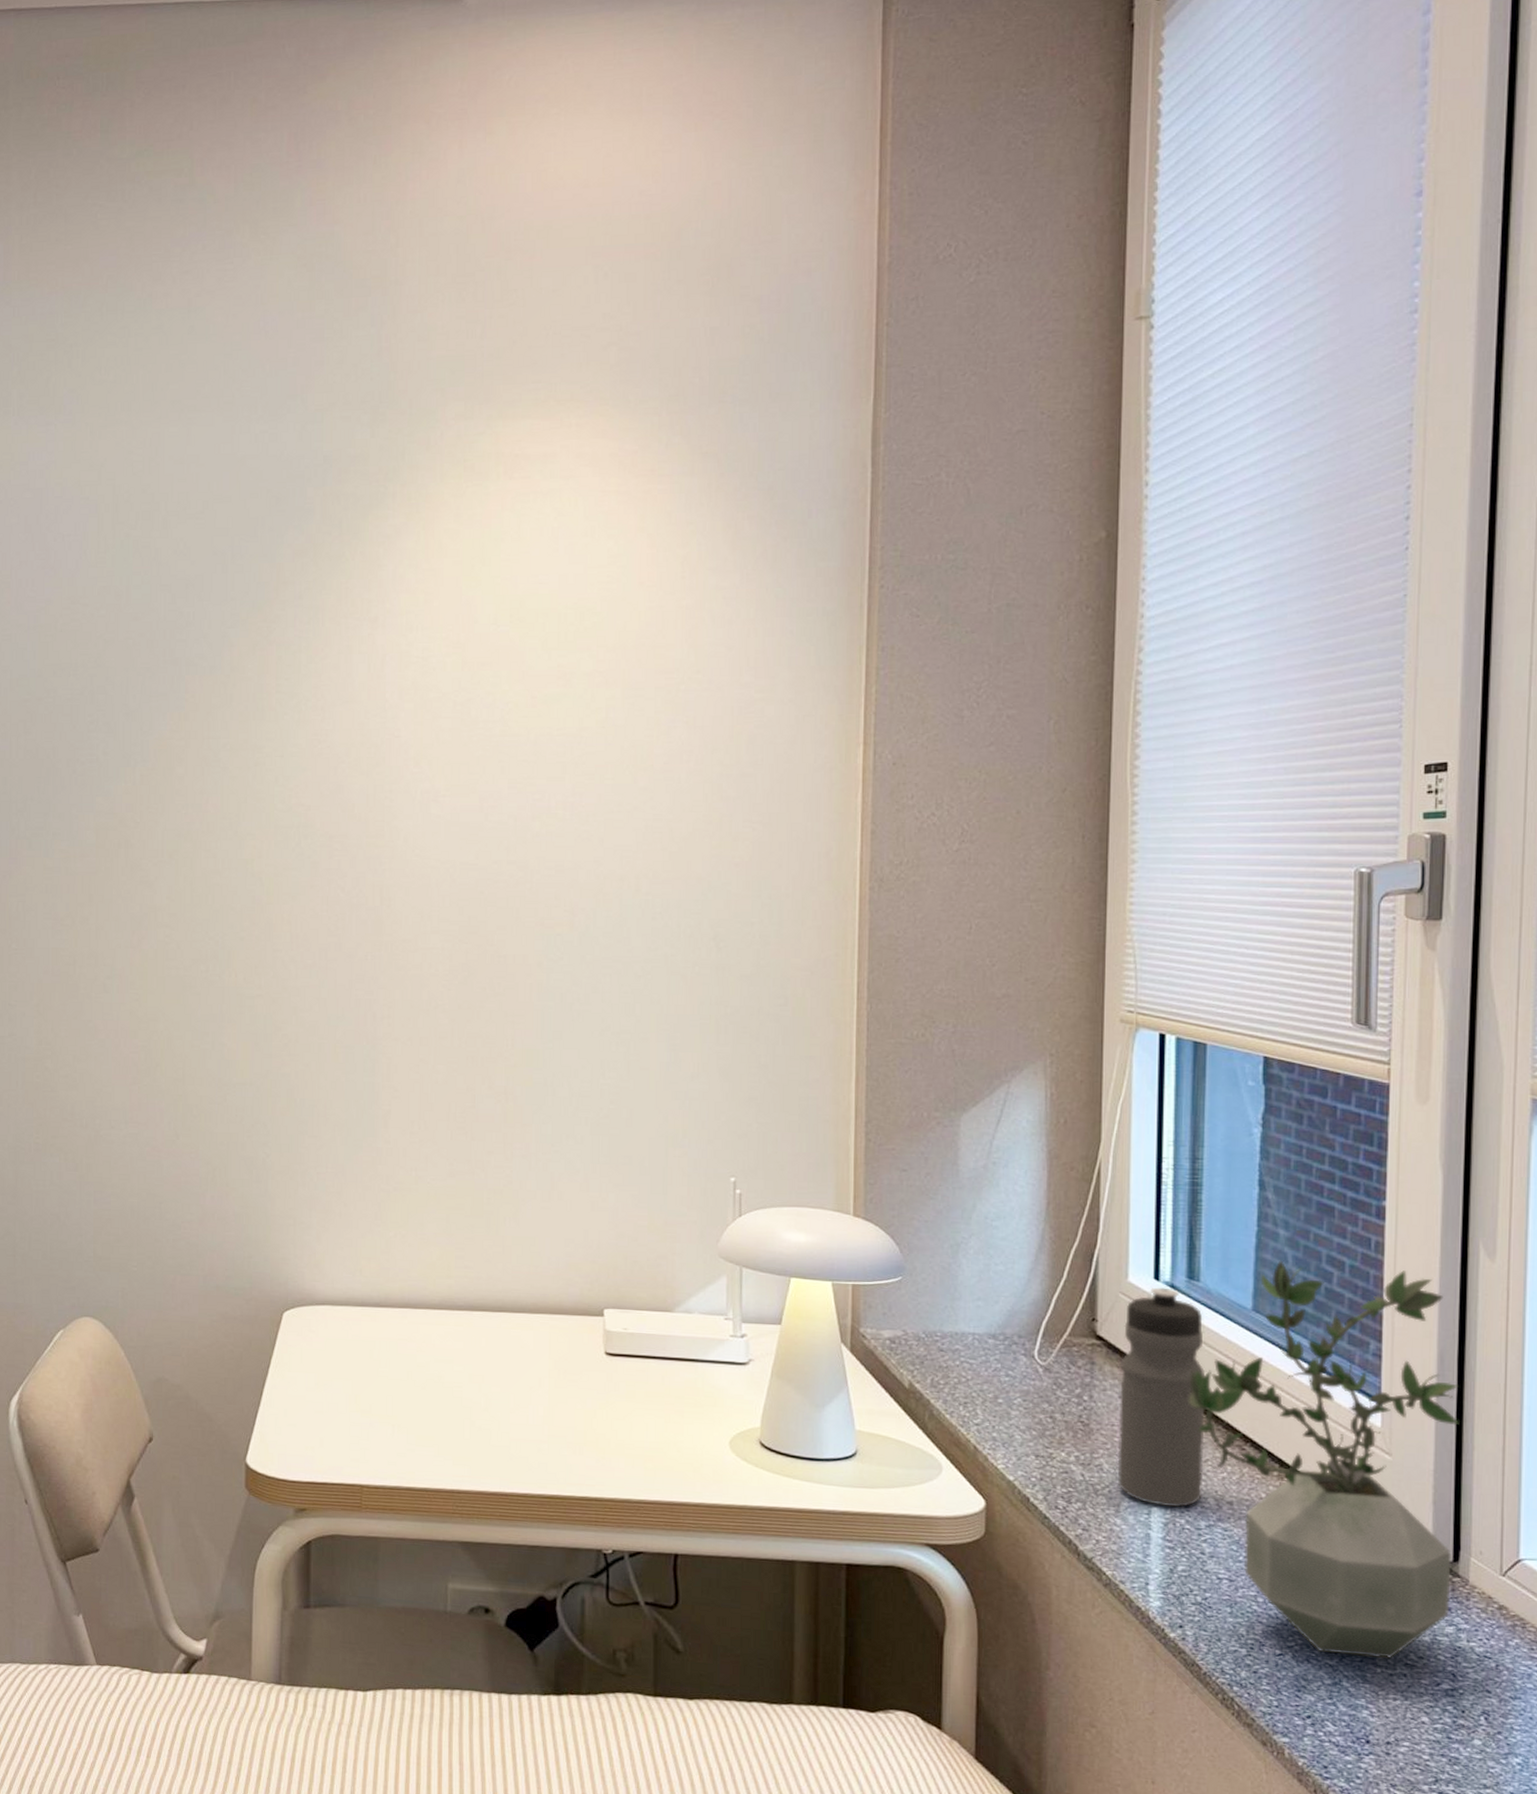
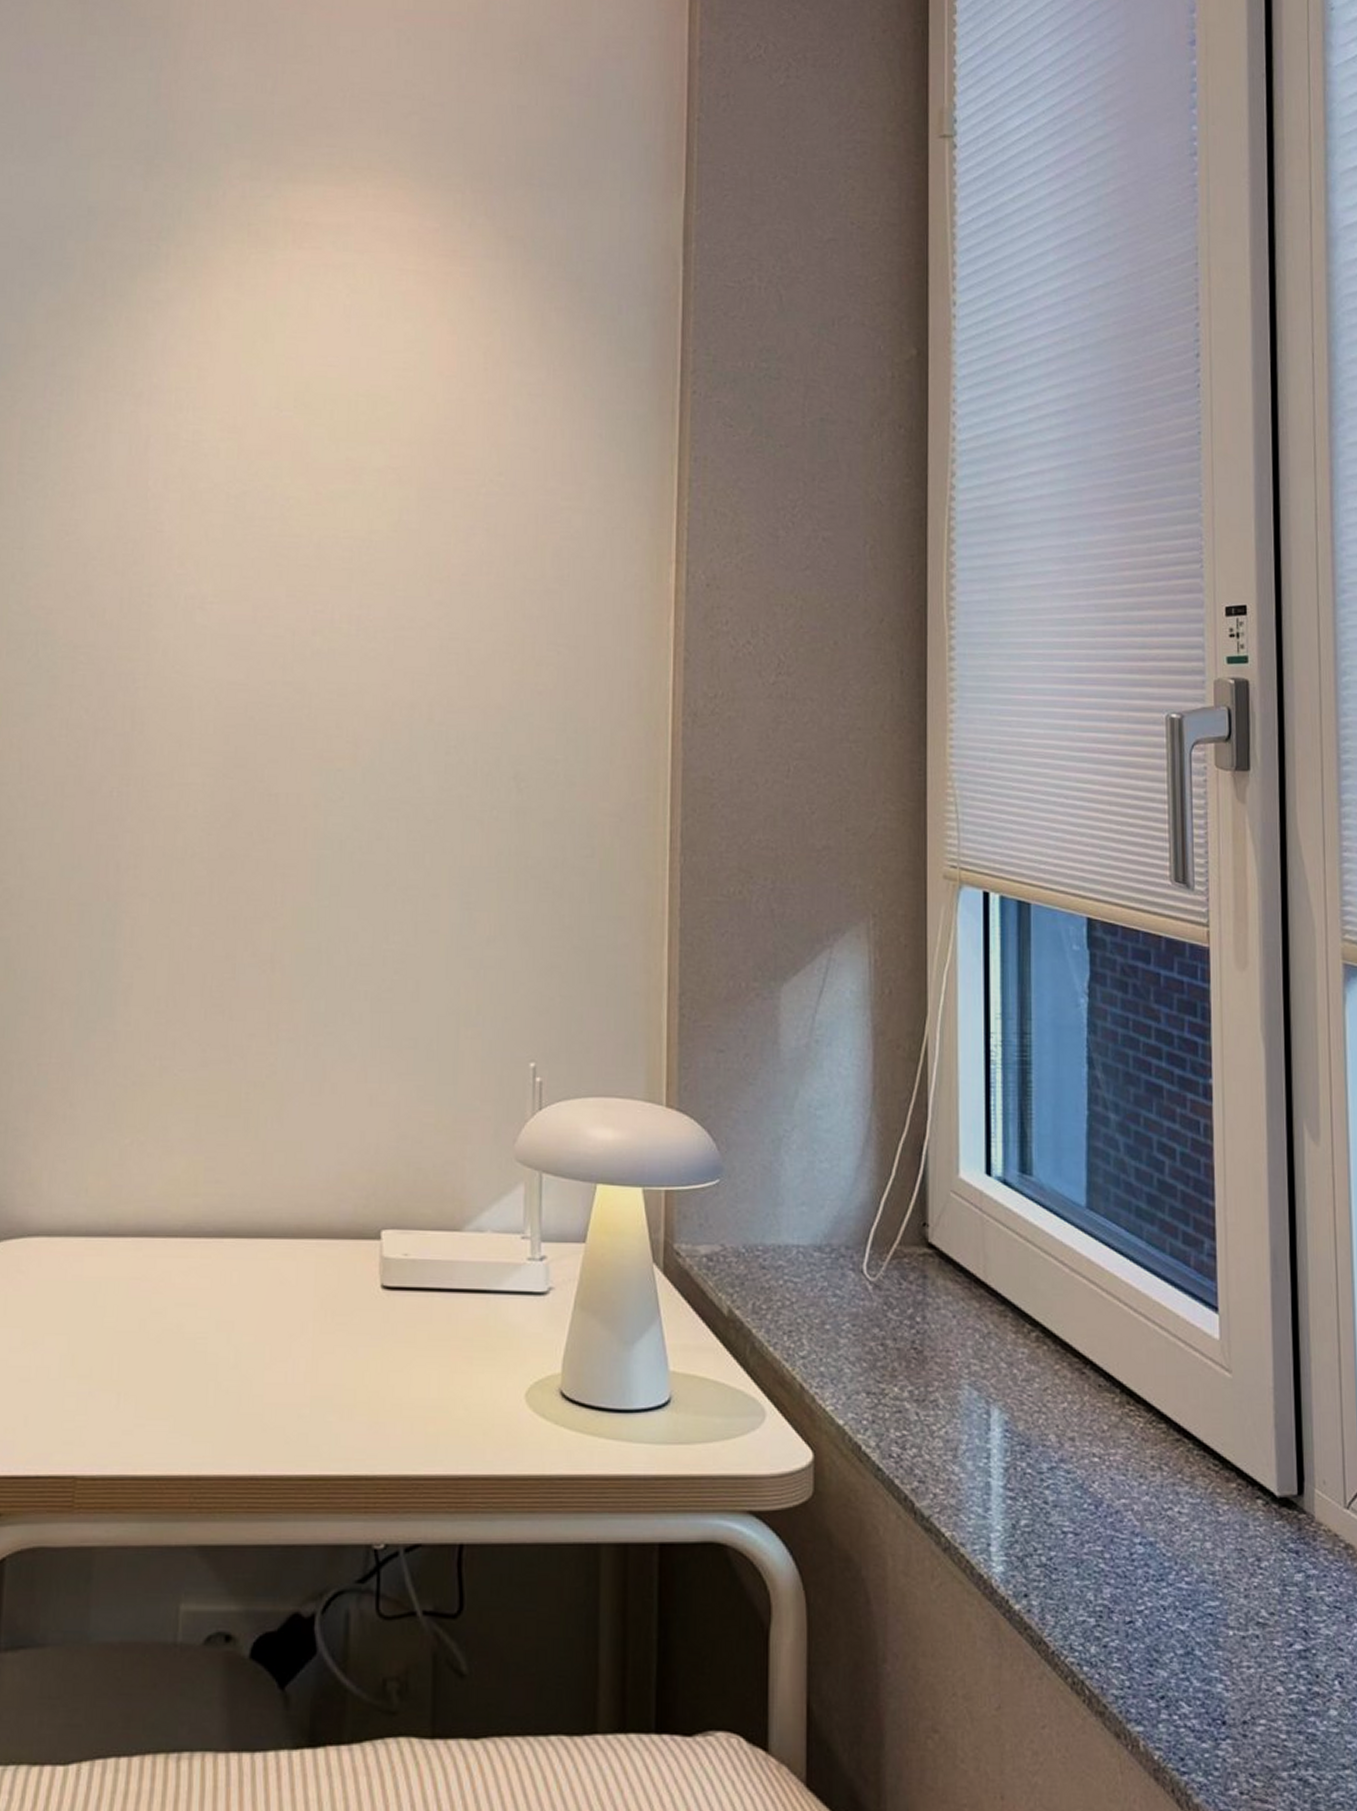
water bottle: present [1117,1287,1206,1507] -> none [953,1184,1043,1447]
potted plant: present [1189,1260,1459,1658] -> none [1025,1148,1298,1617]

